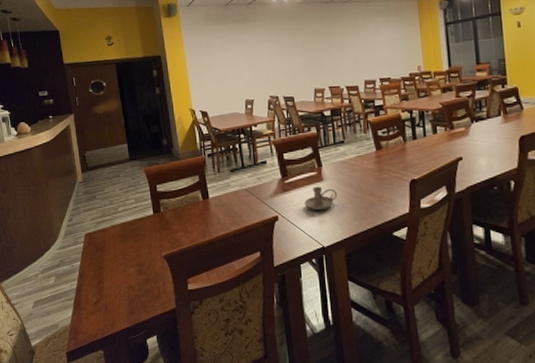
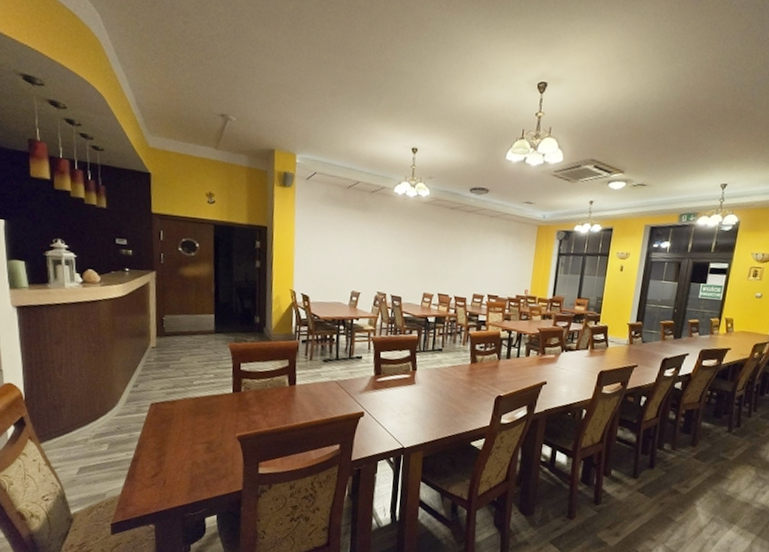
candle holder: present [304,186,337,210] -> none [392,389,426,412]

